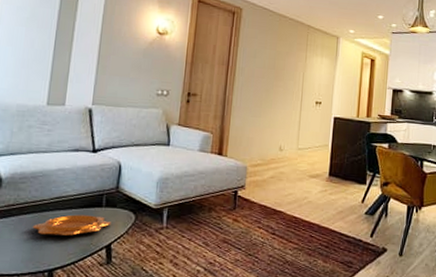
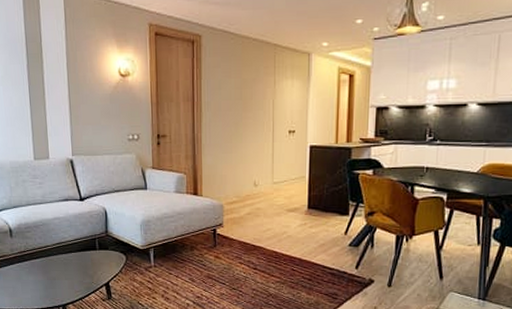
decorative bowl: present [32,214,111,236] -> none [43,257,106,276]

